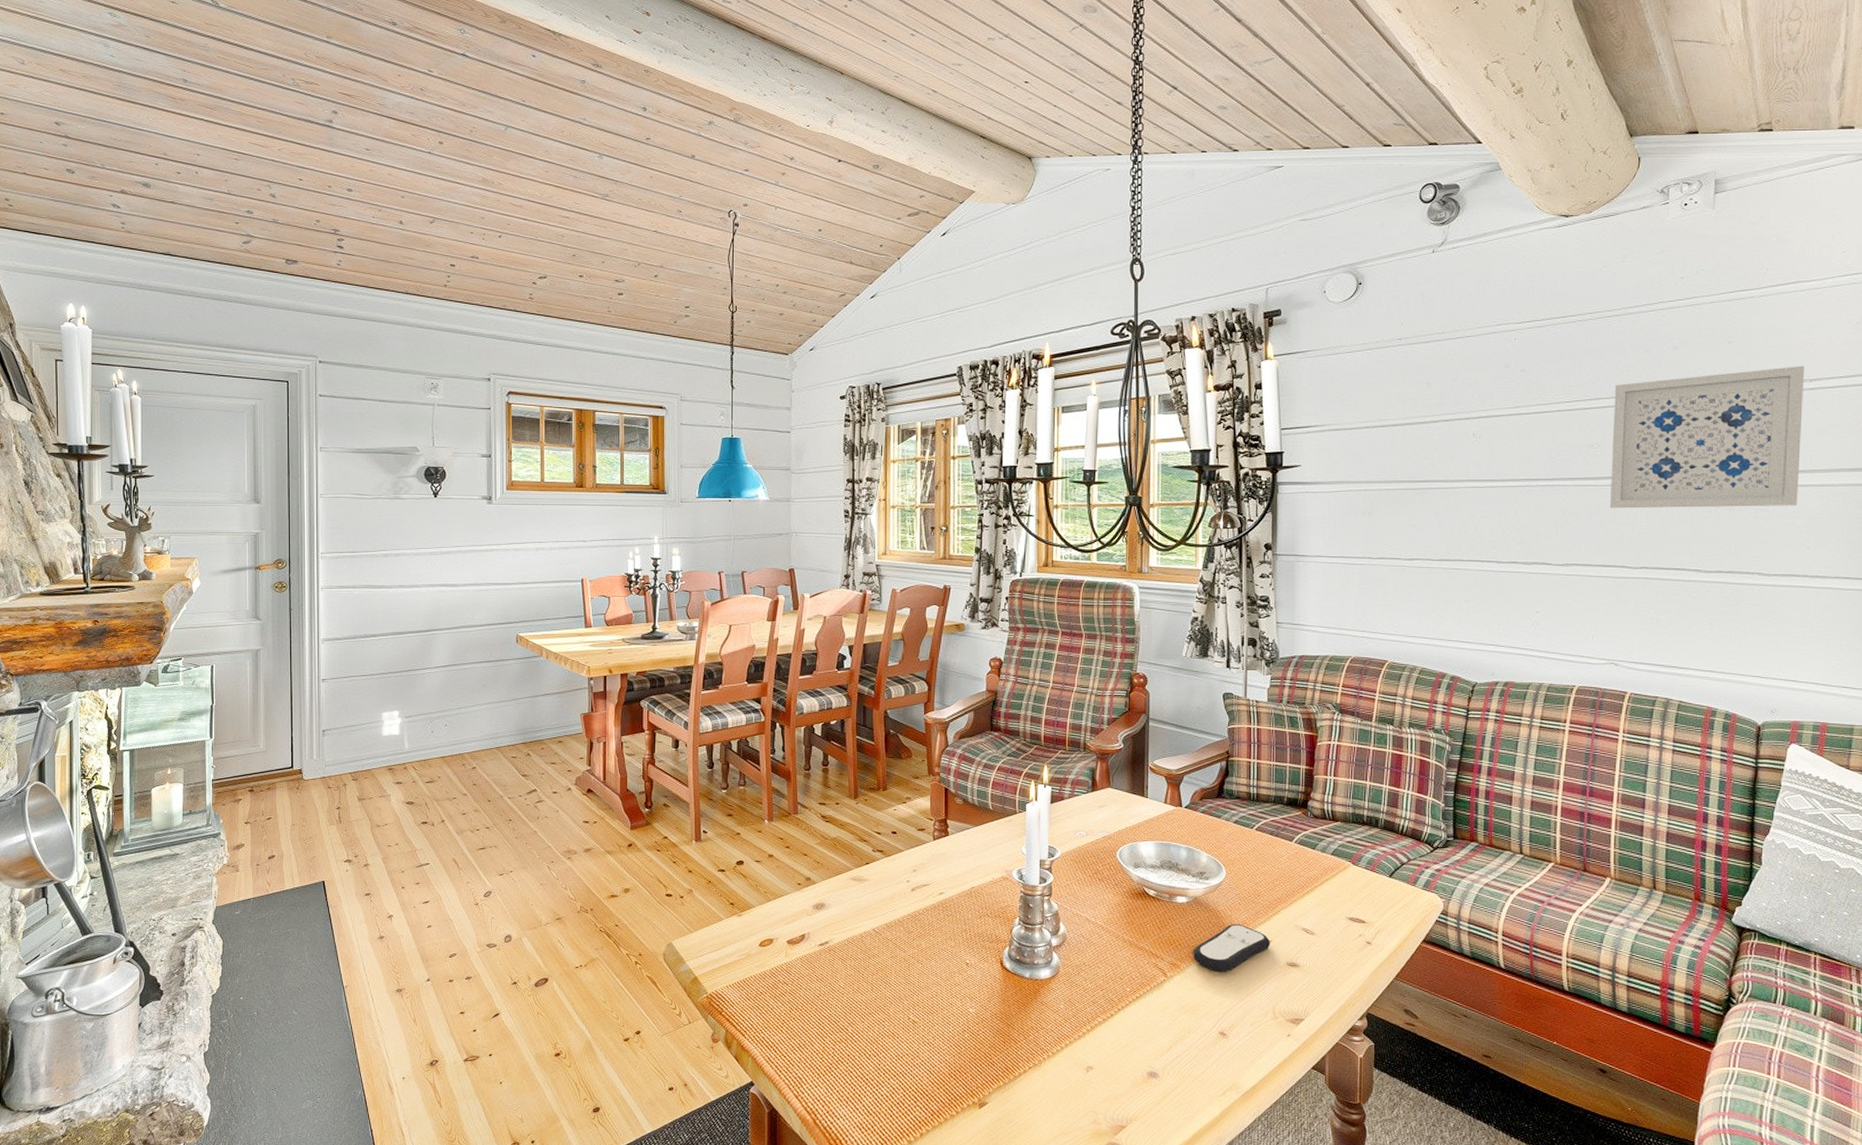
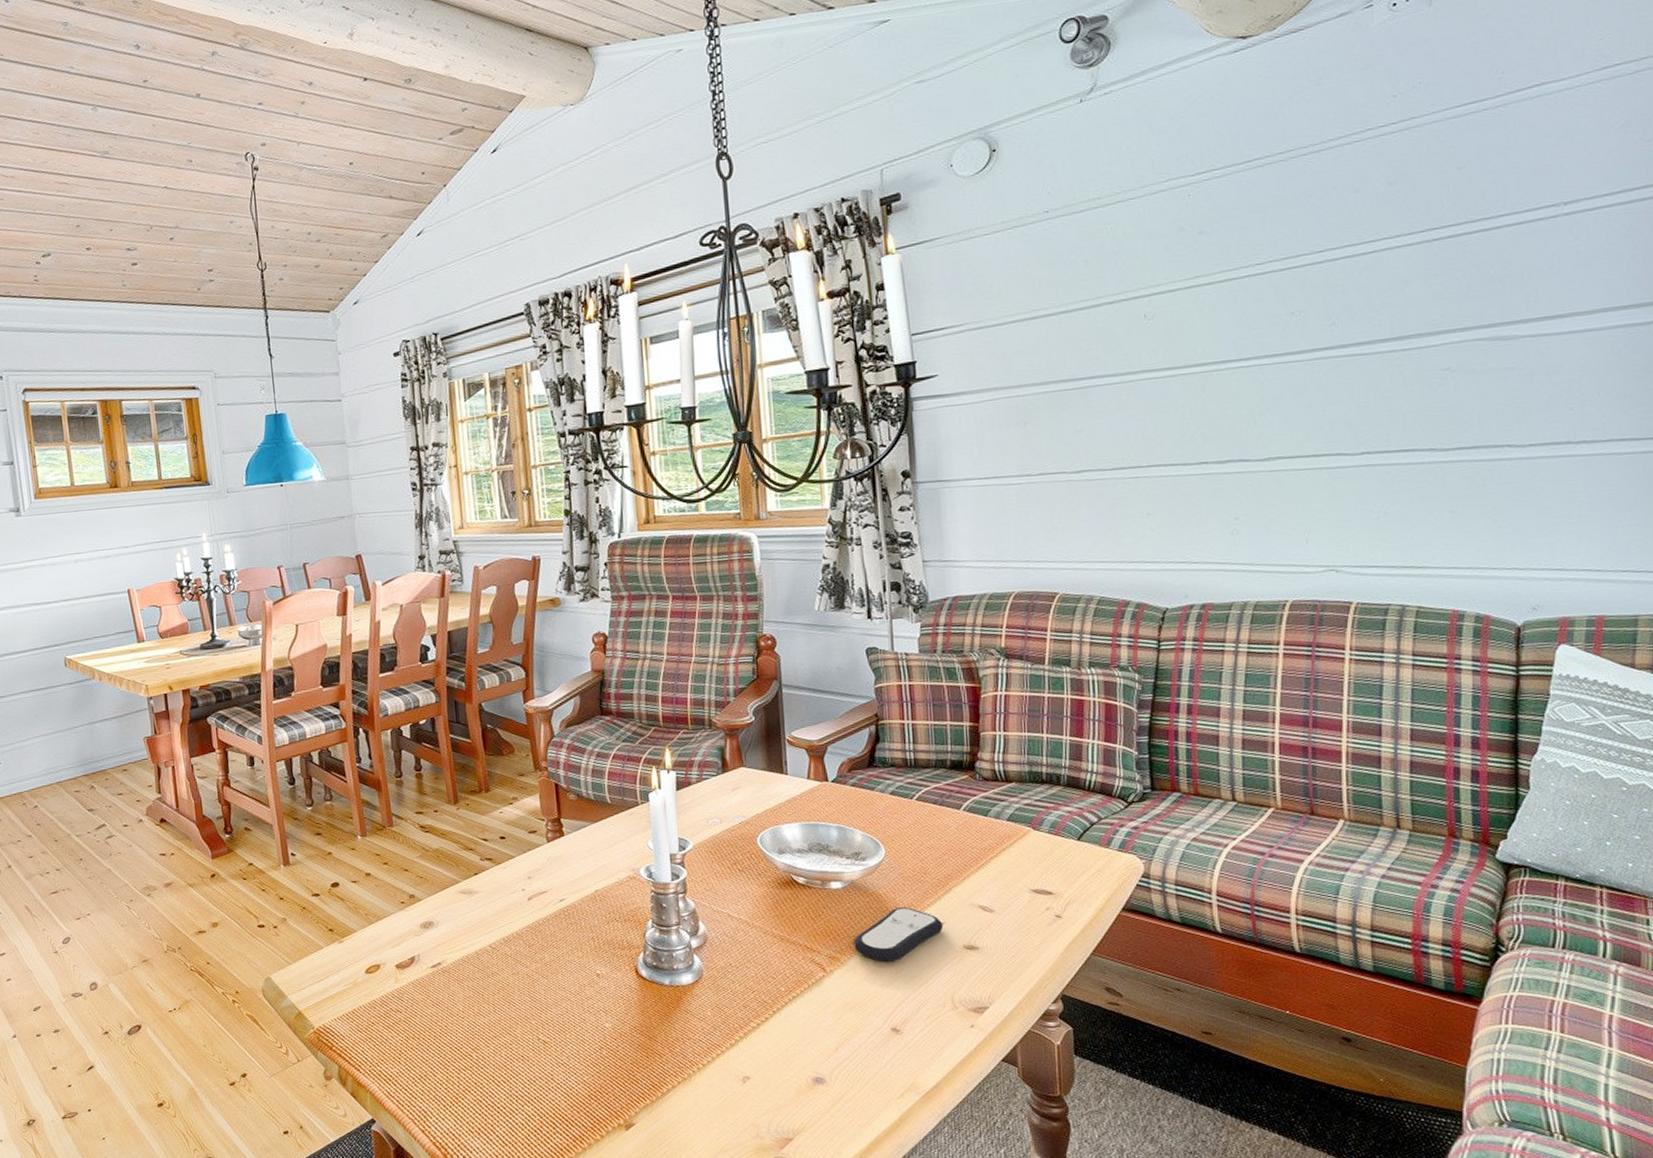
wall art: present [1610,365,1804,509] -> none [1316,186,1557,387]

